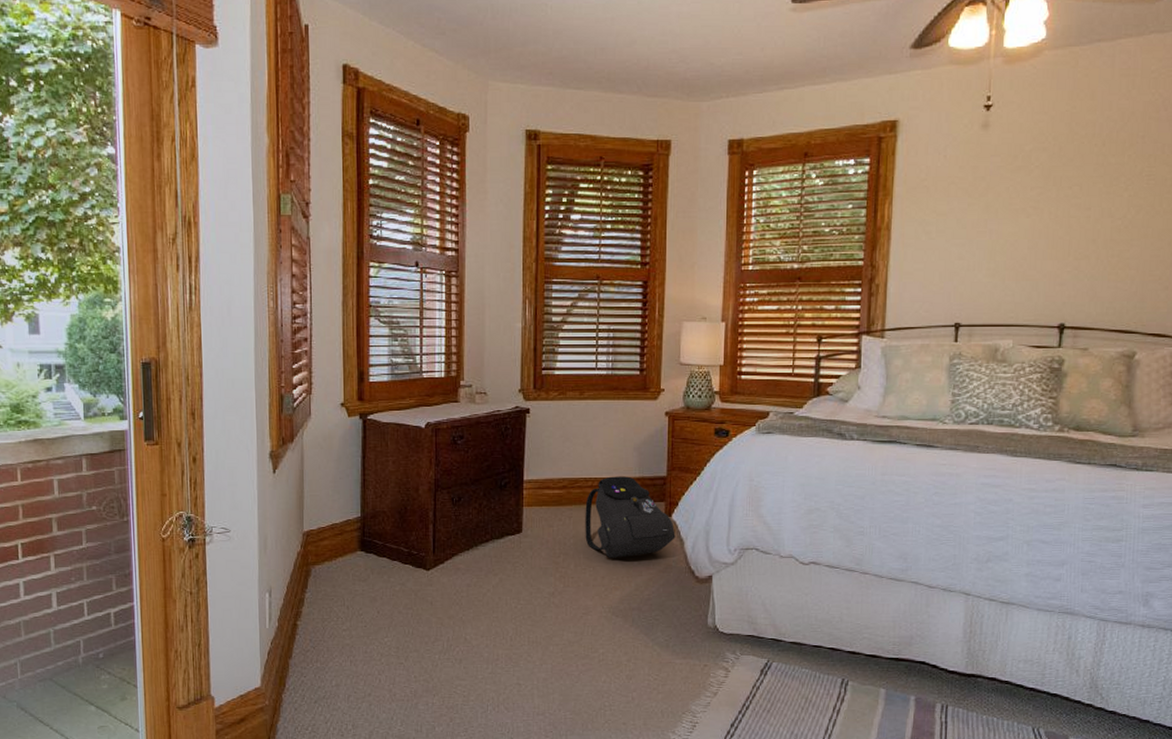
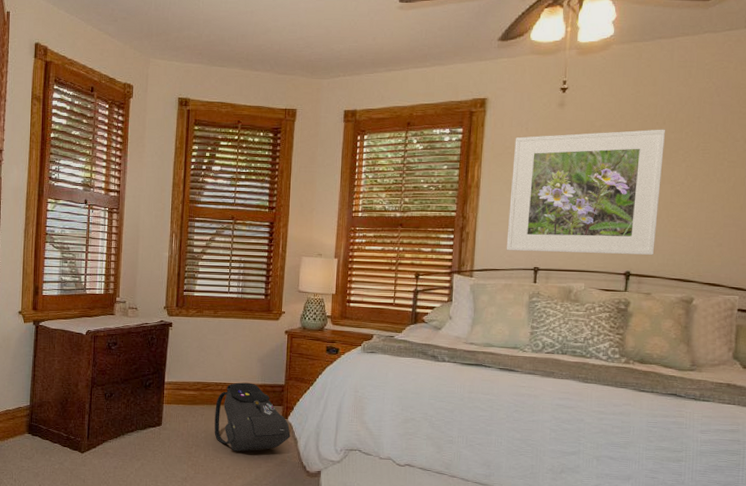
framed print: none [922,152,1106,305] -> present [506,129,666,255]

